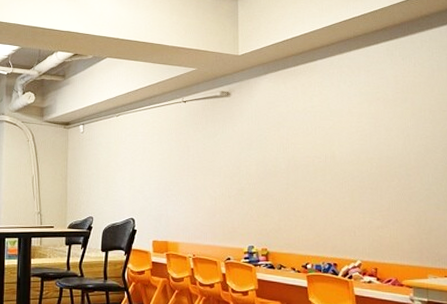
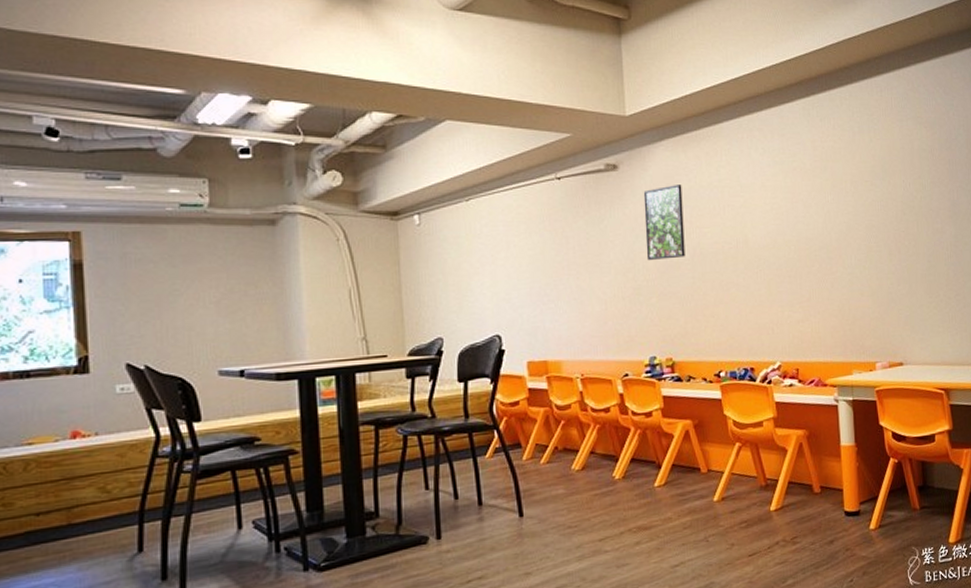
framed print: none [249,109,282,168] -> present [643,185,686,260]

